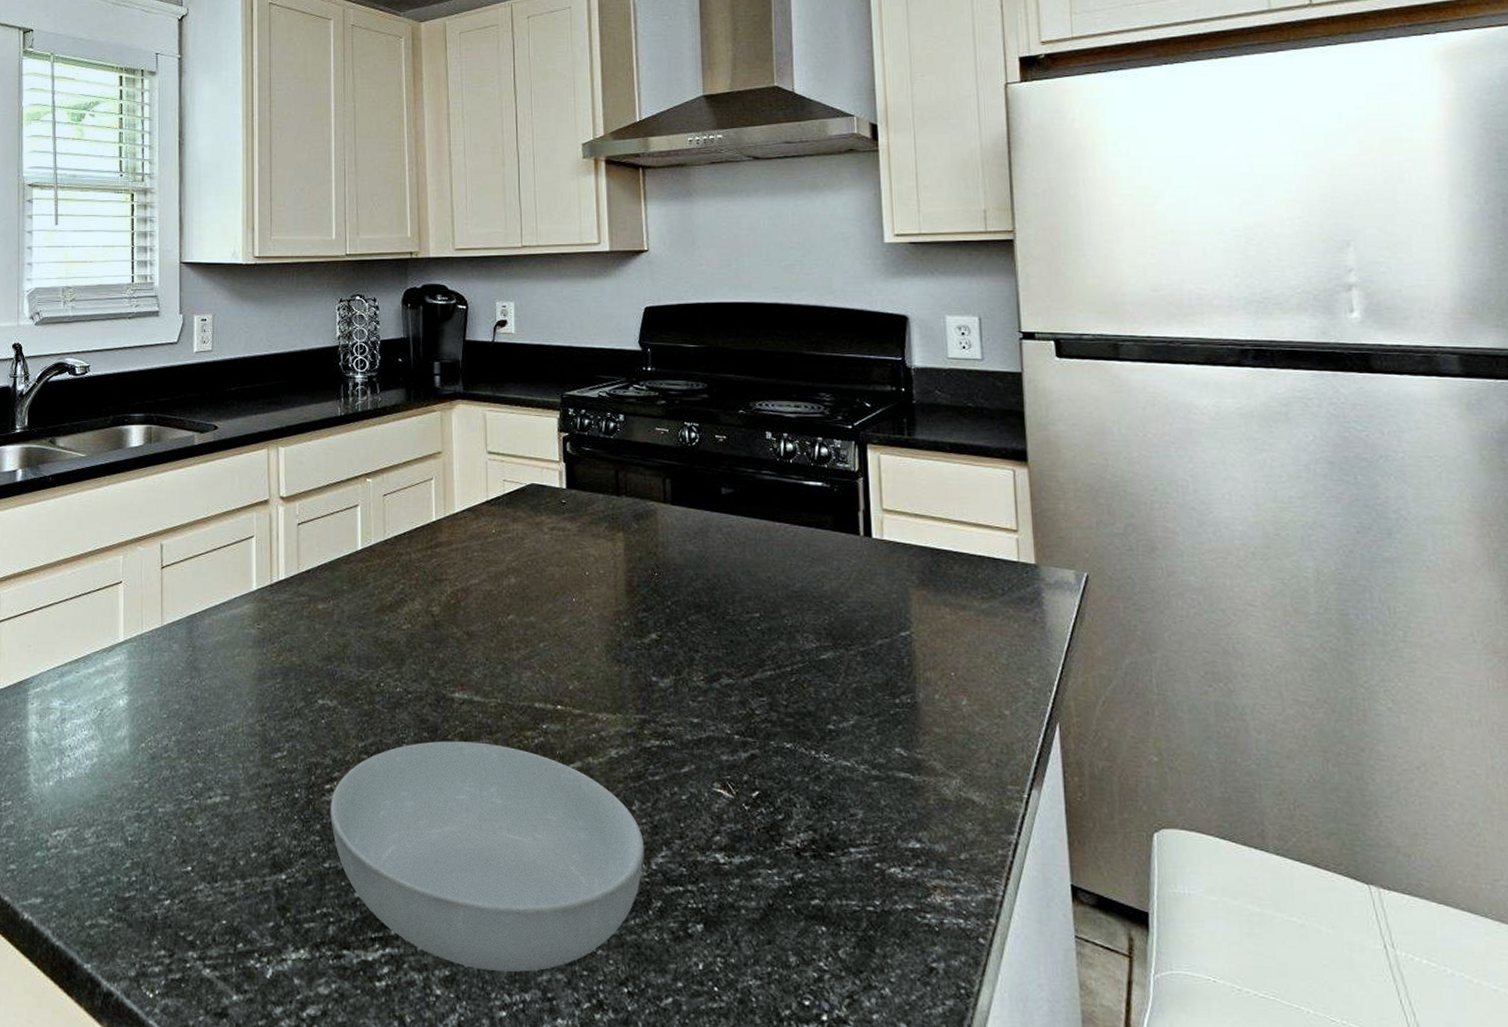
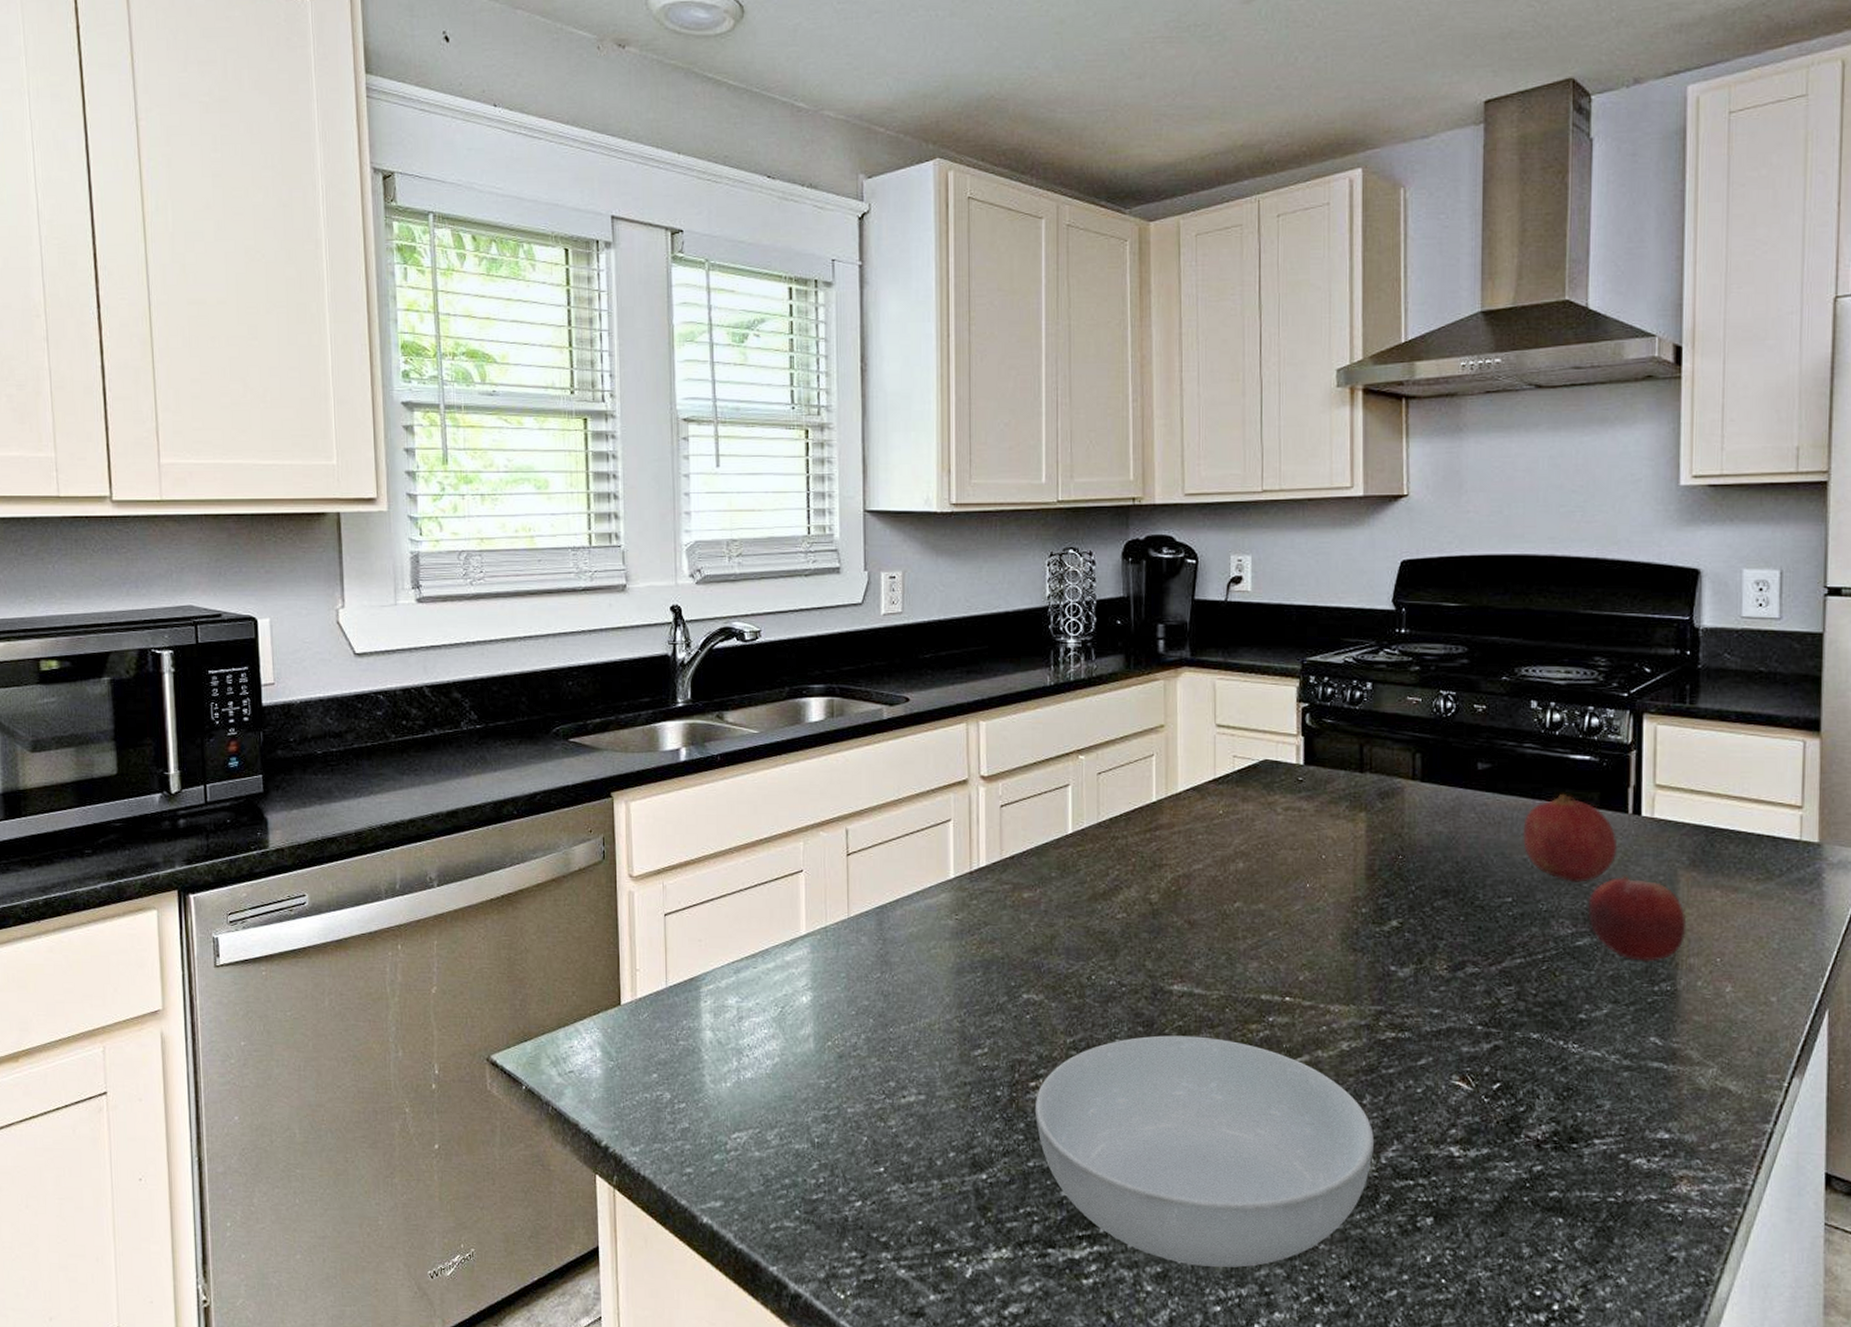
fruit: none [766,516,853,599] -> present [1523,793,1618,882]
fruit: none [828,591,921,675] -> present [1587,874,1687,961]

